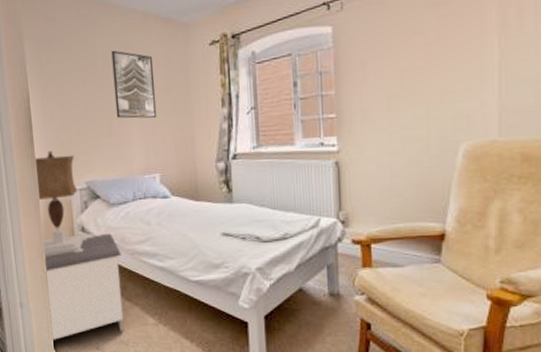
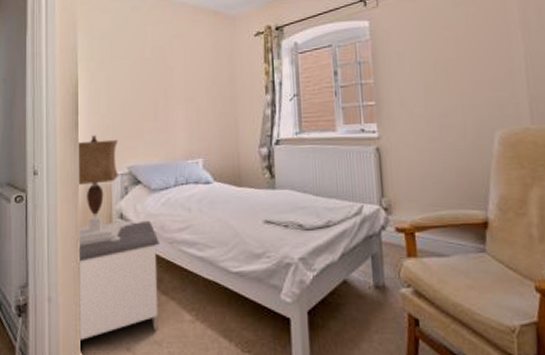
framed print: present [111,50,157,119] -> none [161,39,203,104]

